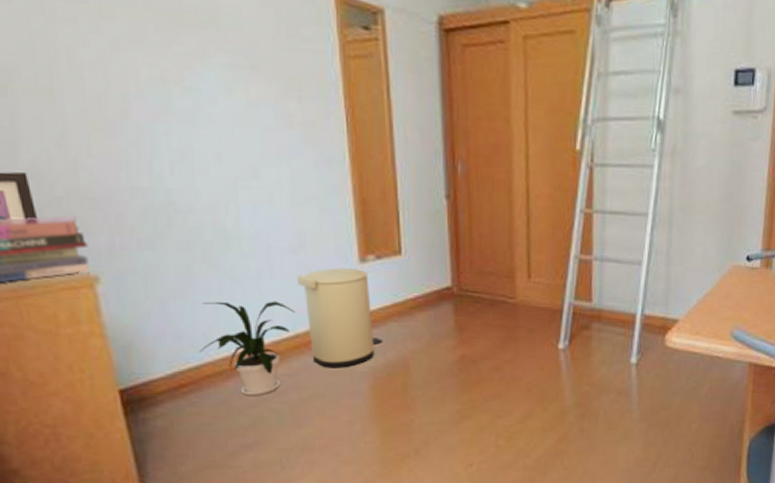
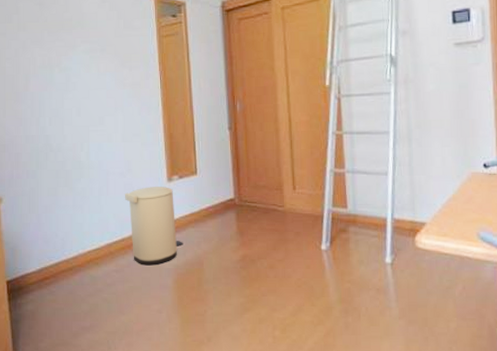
house plant: present [199,301,296,397] -> none [59,213,123,288]

